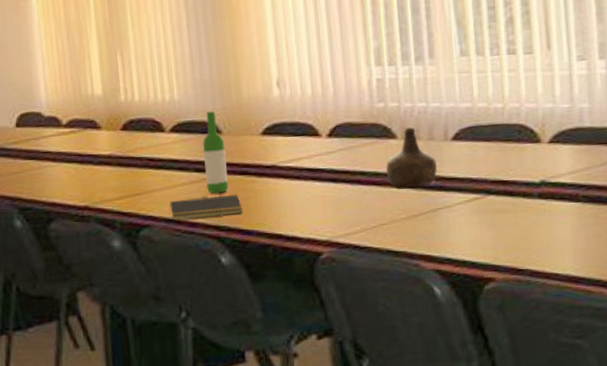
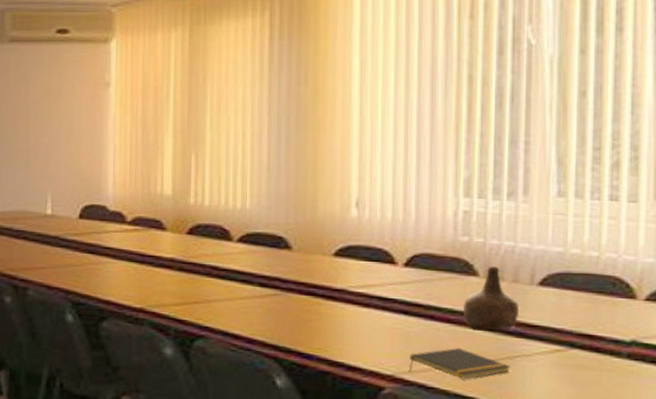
notepad: present [169,195,243,221] -> none [228,313,305,336]
wine bottle: present [203,111,229,194] -> none [270,225,294,312]
notepad: none [342,207,435,236] -> present [408,348,511,379]

